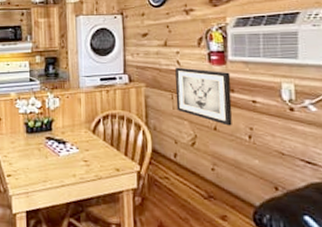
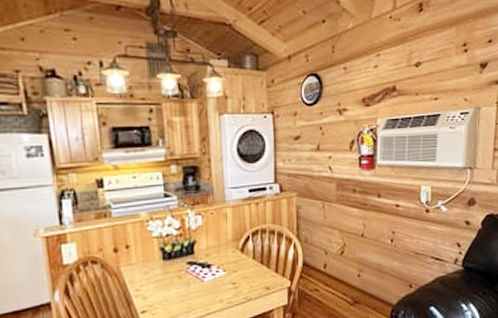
wall art: present [175,67,233,126] -> none [326,173,379,232]

